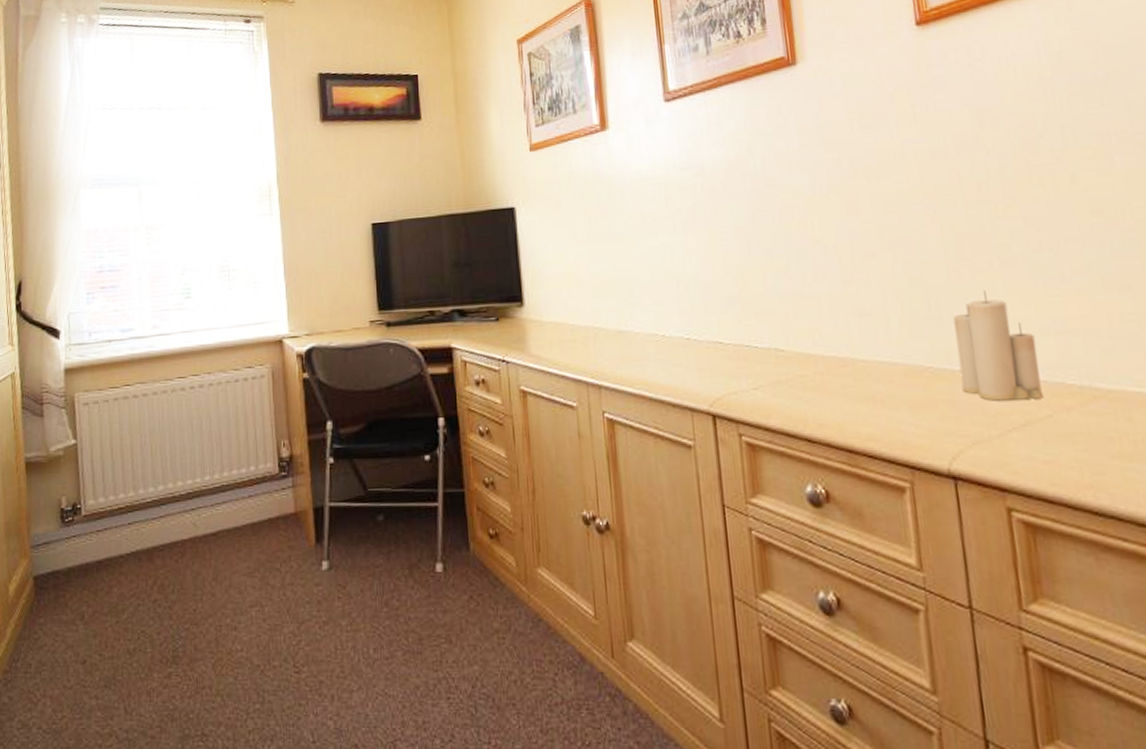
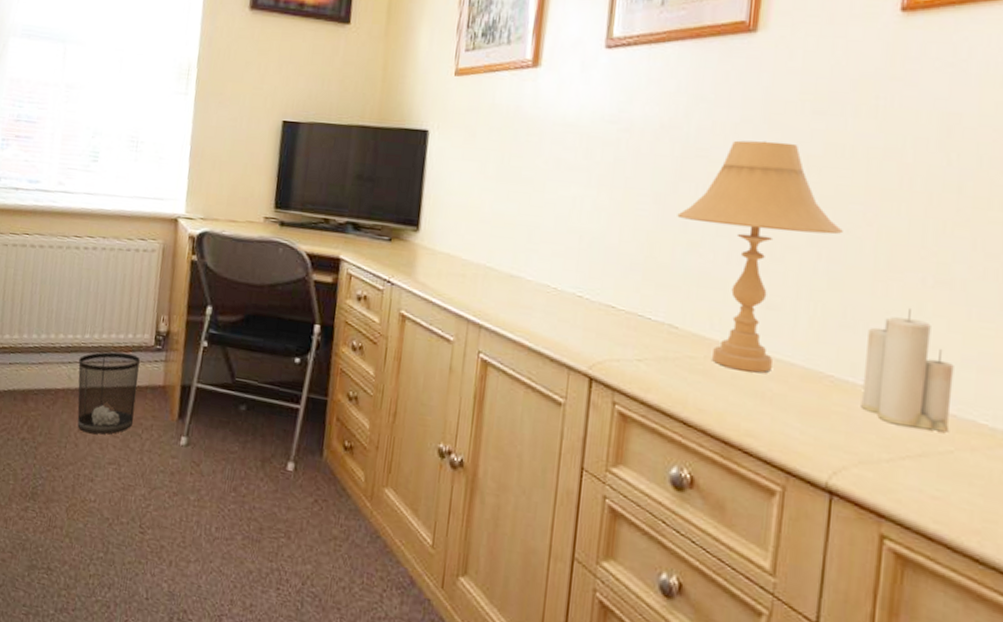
waste bin: none [201,486,270,579] -> present [77,351,140,435]
lamp: none [761,159,911,380] -> present [677,140,843,374]

